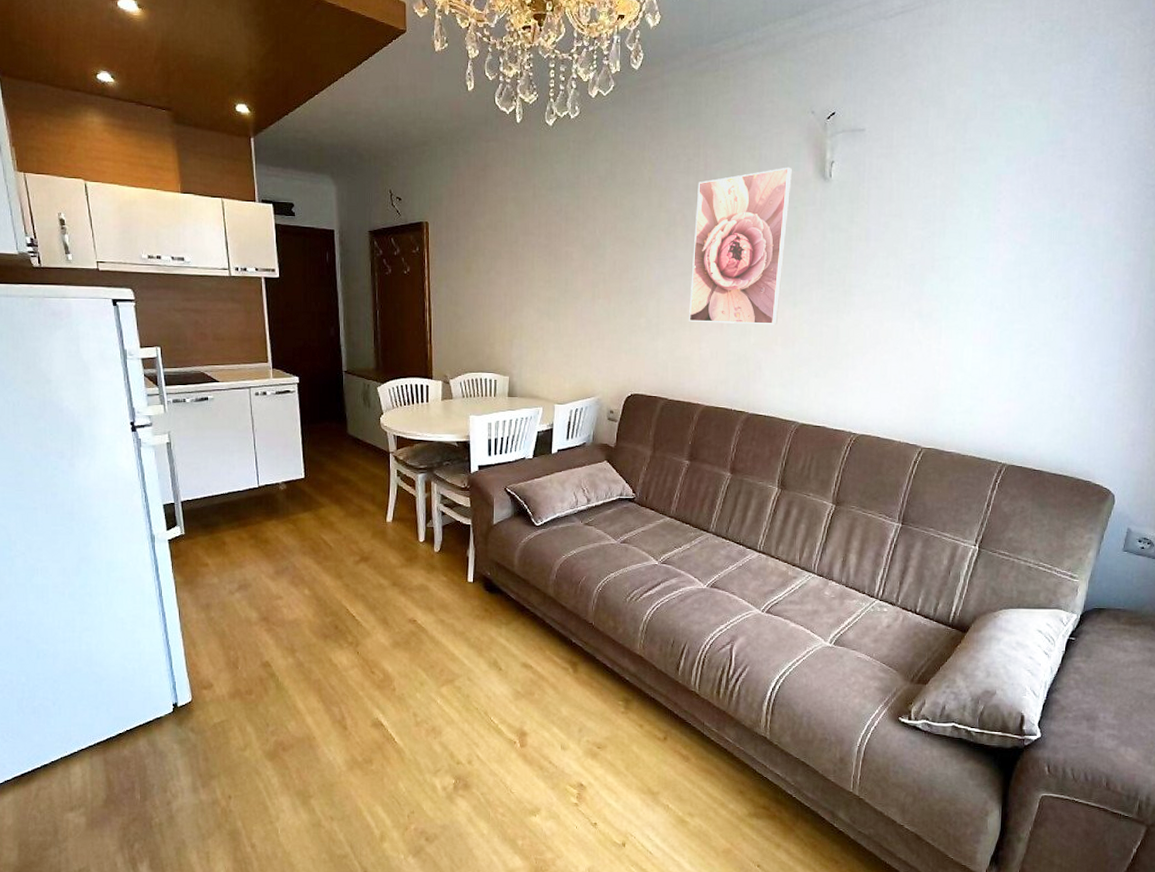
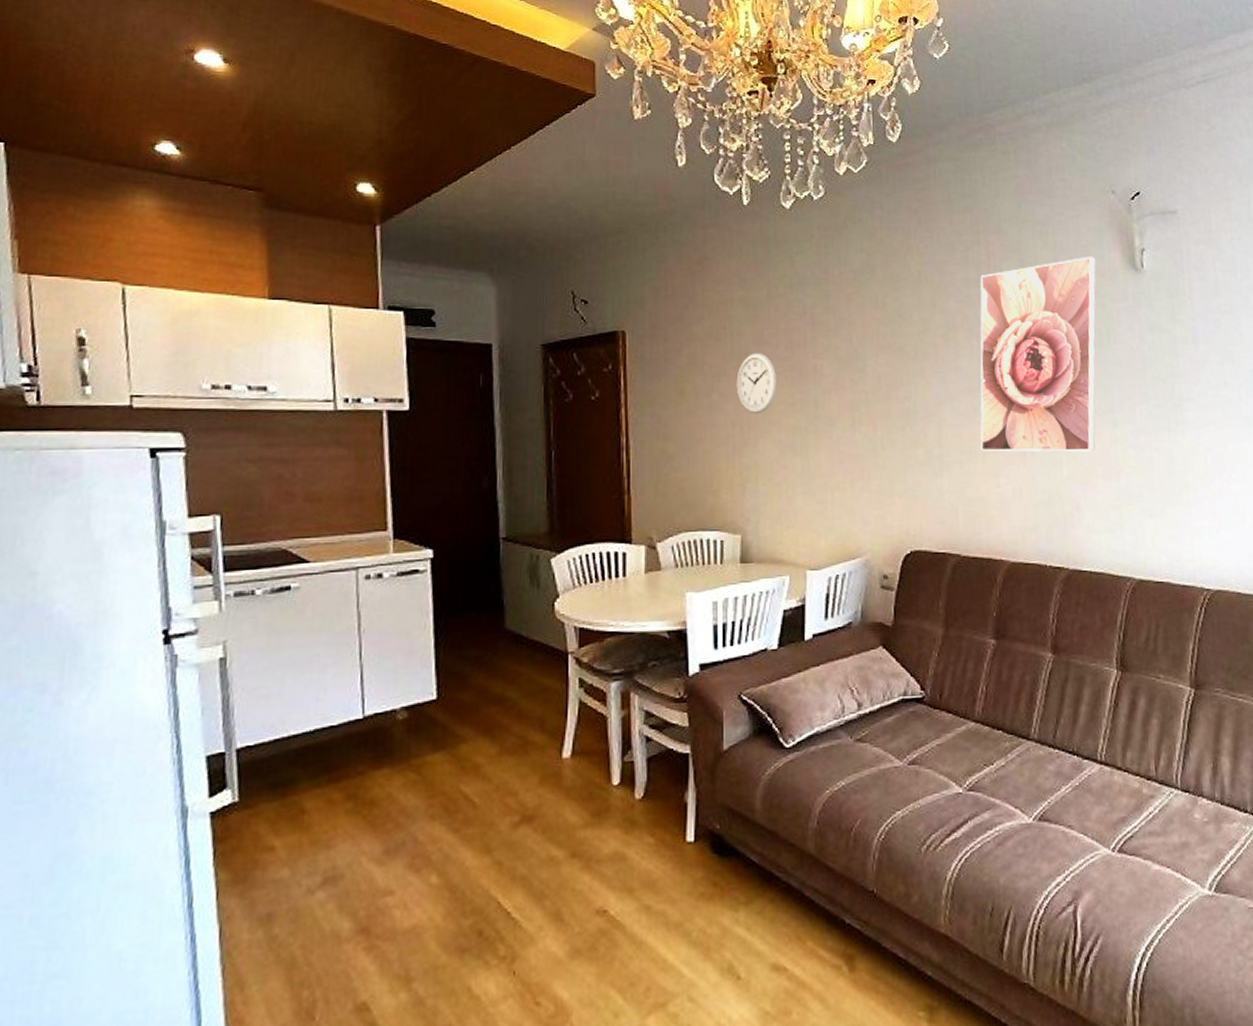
wall clock: none [508,240,538,288] -> present [736,352,777,415]

